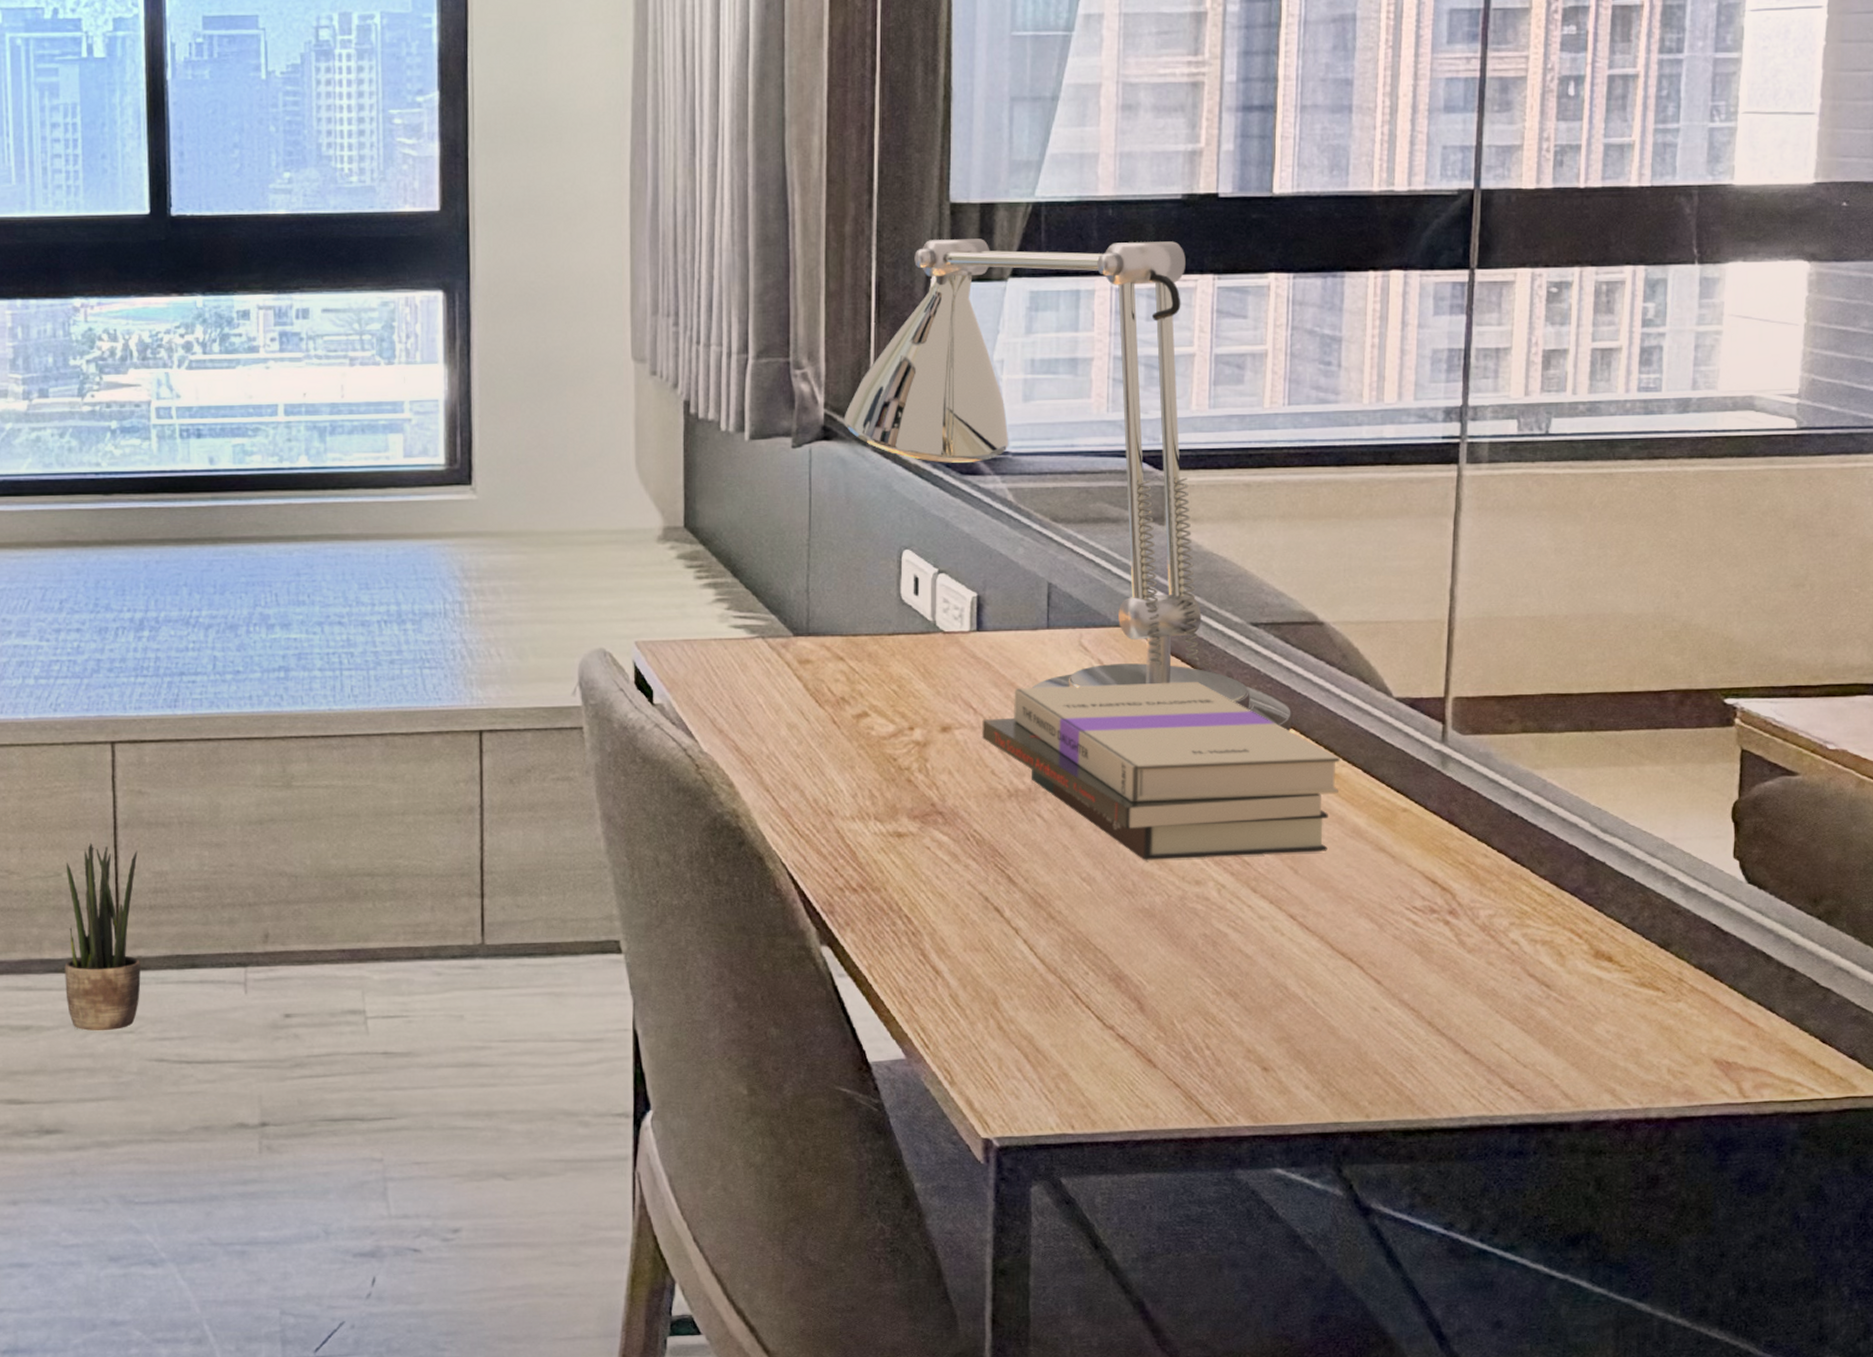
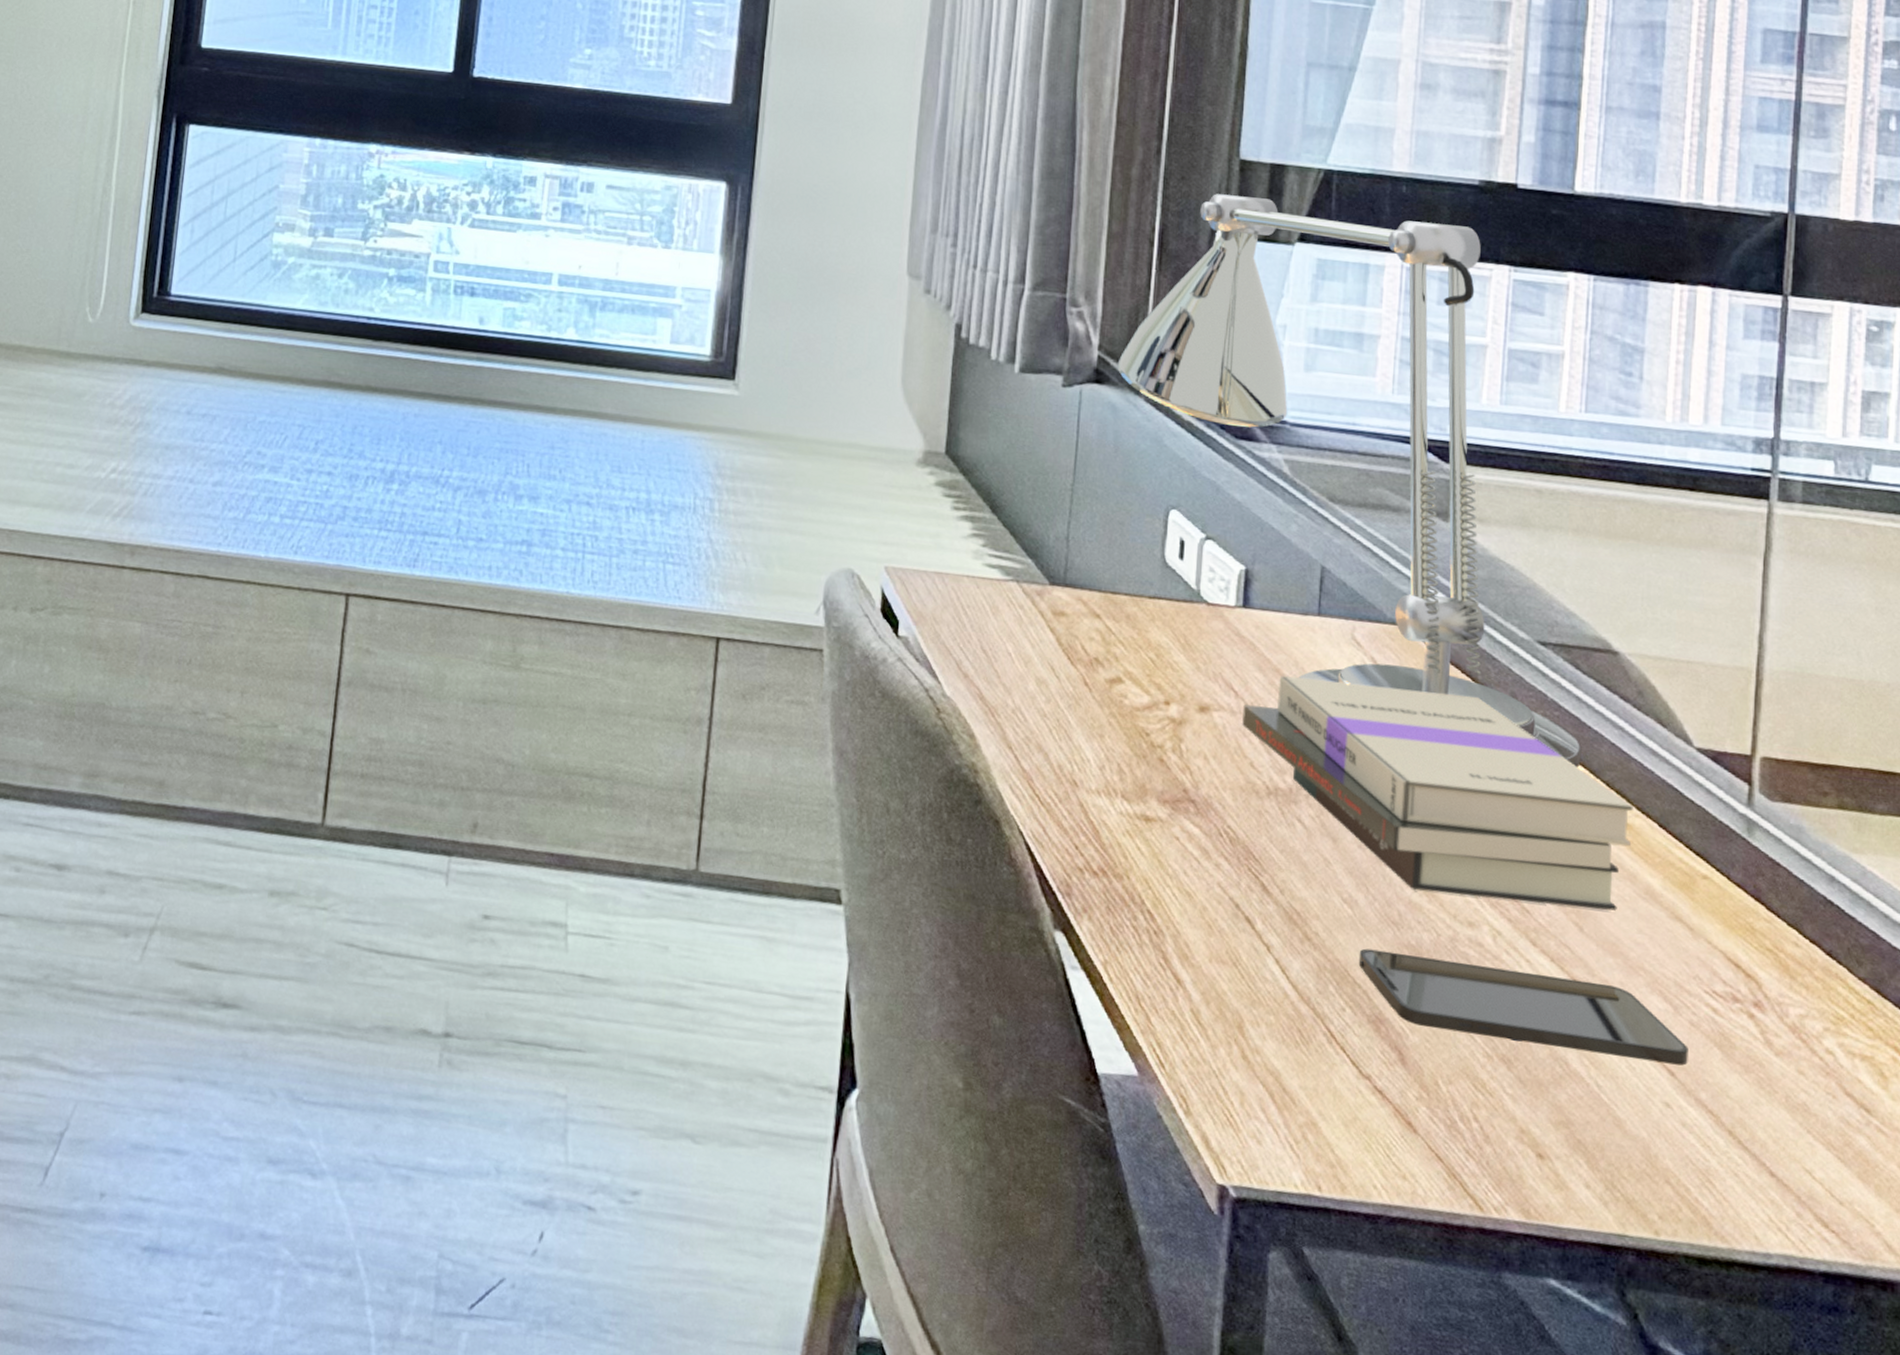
potted plant: present [64,843,141,1031] -> none [264,697,357,904]
phone: none [1098,915,1392,977] -> present [1358,948,1689,1066]

